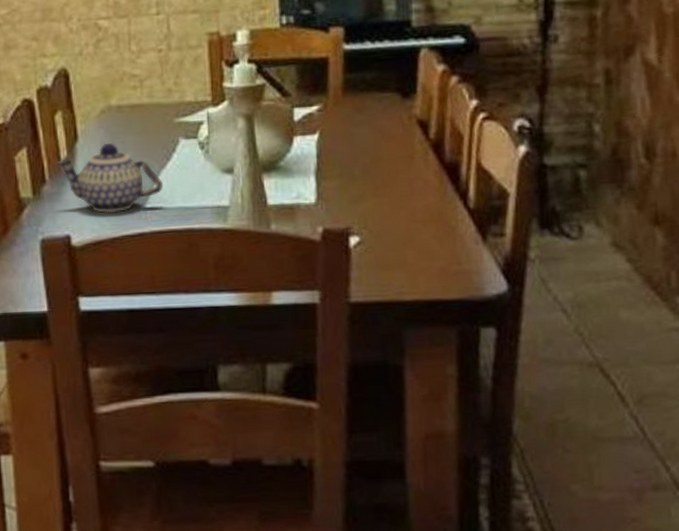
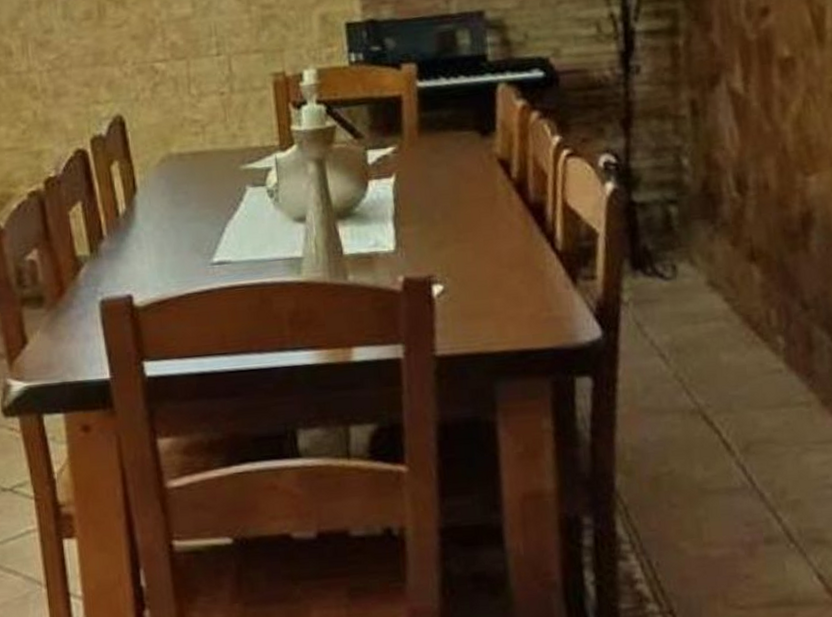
teapot: present [55,143,164,214] -> none [113,194,232,270]

